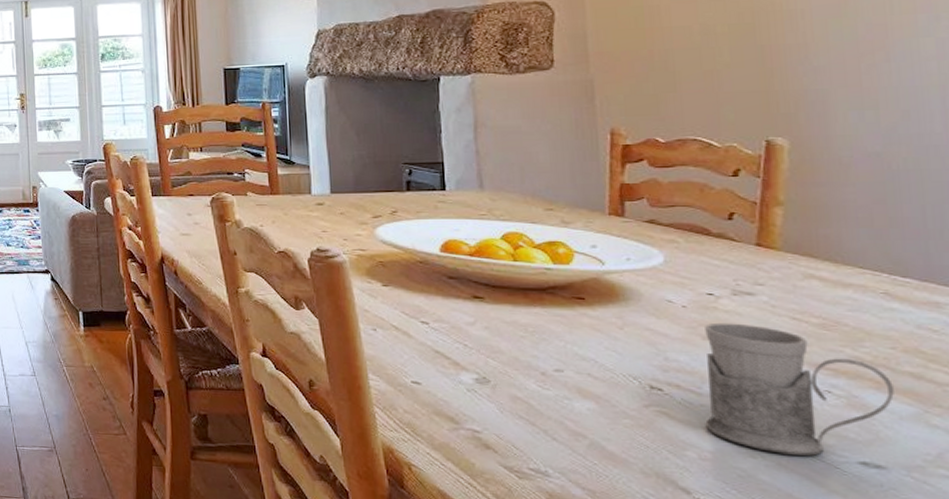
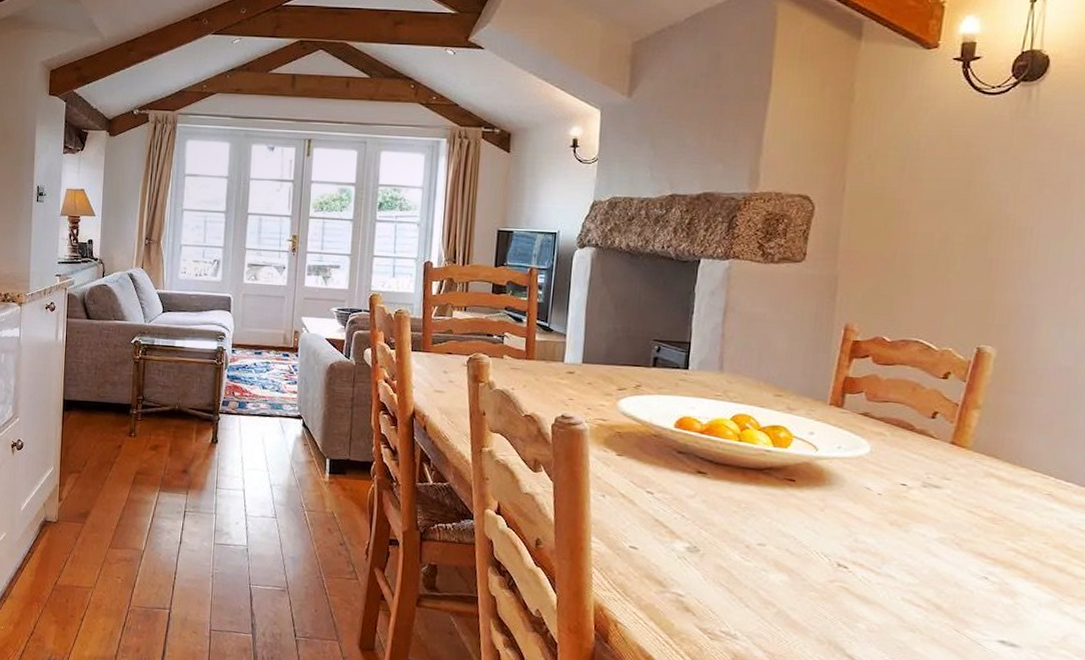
mug: present [705,322,894,456] -> none [878,510,1039,633]

